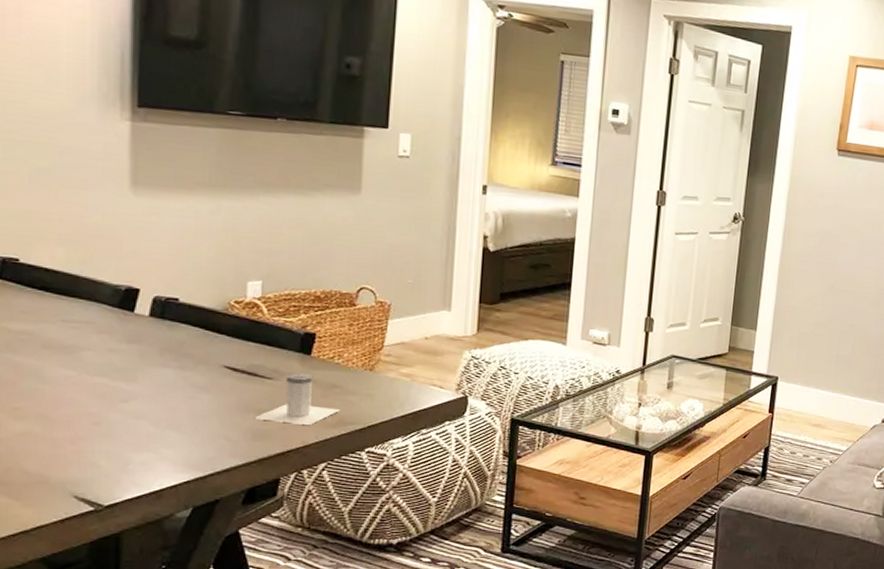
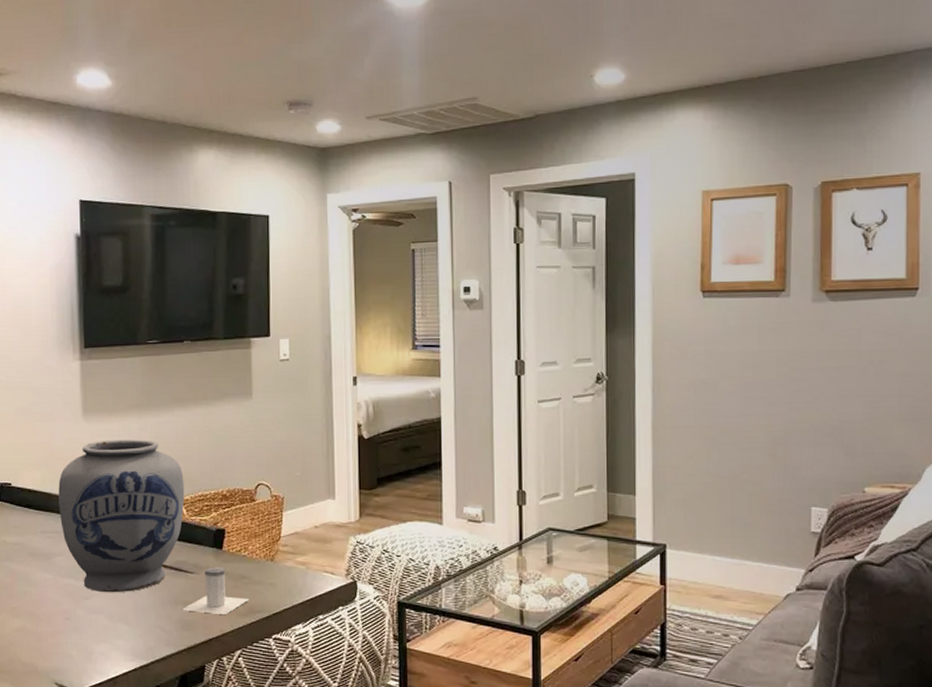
vase: none [90,220,267,396] -> present [58,439,185,593]

